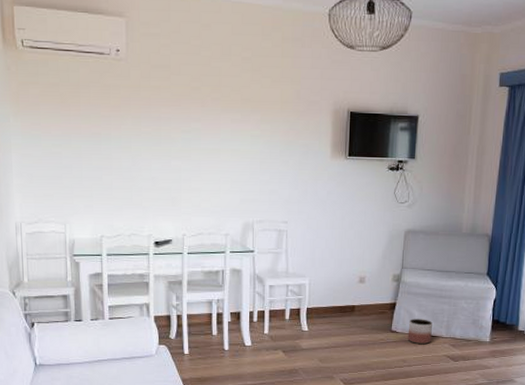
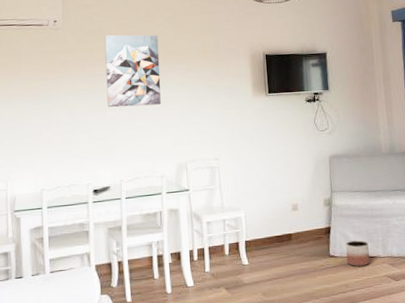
wall art: none [172,73,232,157] -> present [104,34,161,108]

